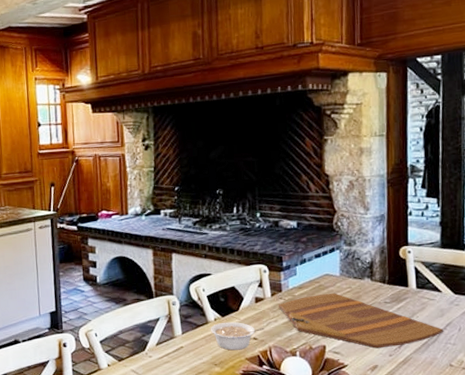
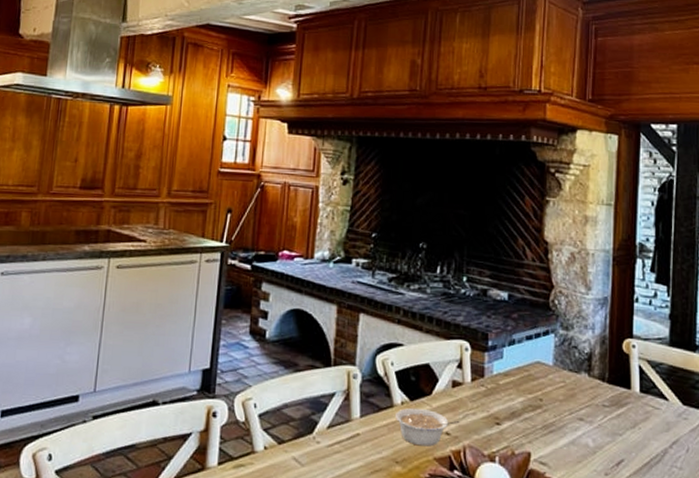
cutting board: present [279,293,444,349] -> none [479,385,670,464]

